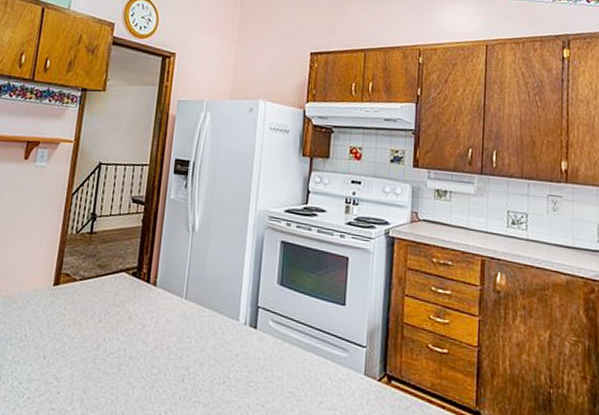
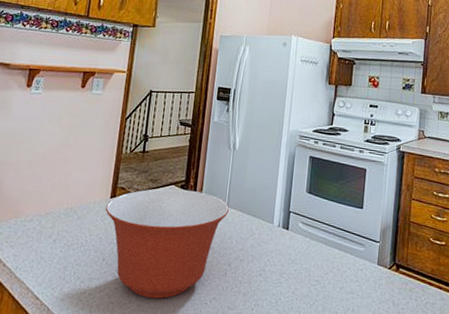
mixing bowl: none [47,276,187,407] -> present [105,188,229,299]

